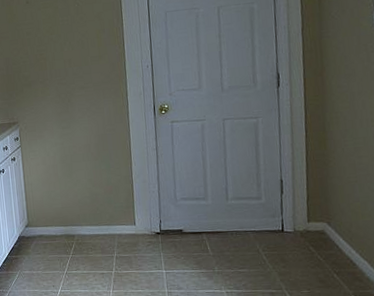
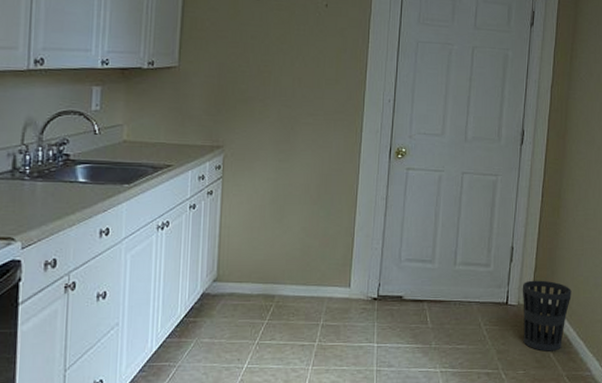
wastebasket: none [296,207,350,272] -> present [522,280,572,352]

